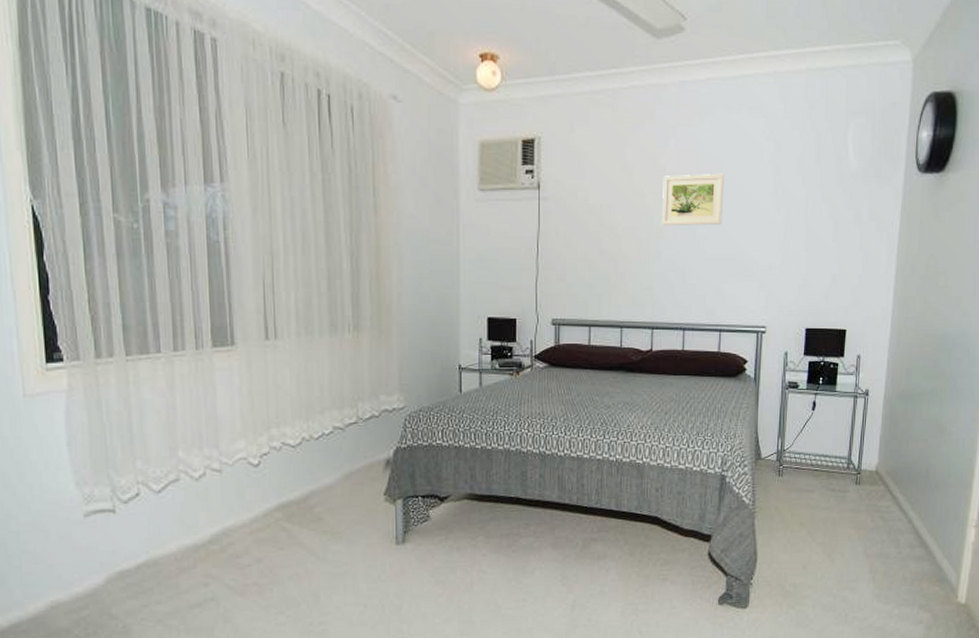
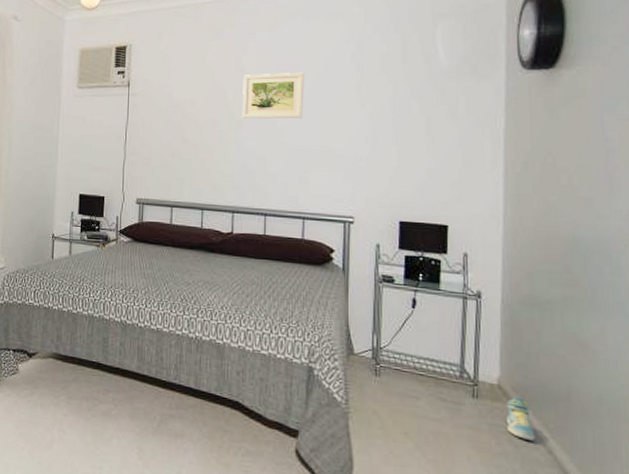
sneaker: none [880,480,900,514] -> present [506,397,535,441]

